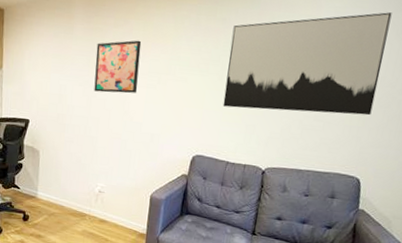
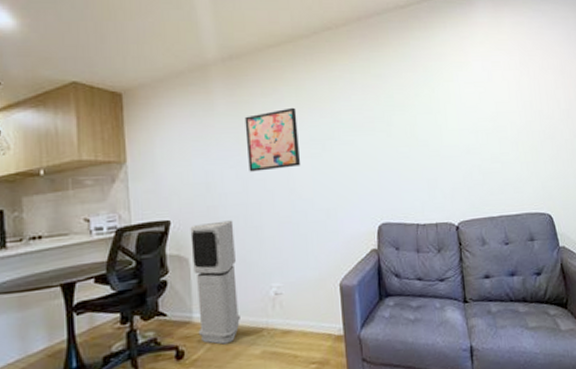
air purifier: none [40,126,76,219] -> present [190,220,240,345]
wall art: present [222,12,392,116] -> none [390,52,541,164]

